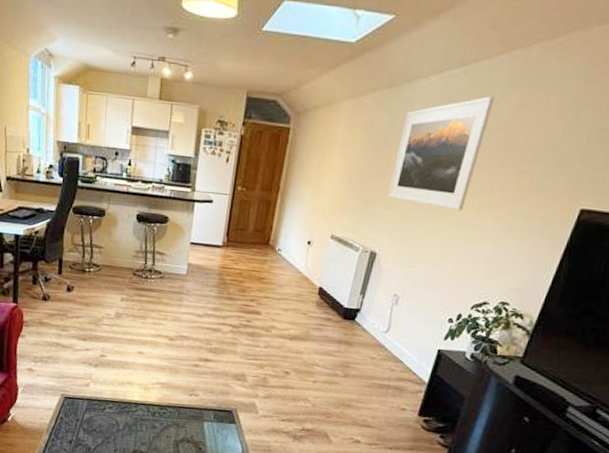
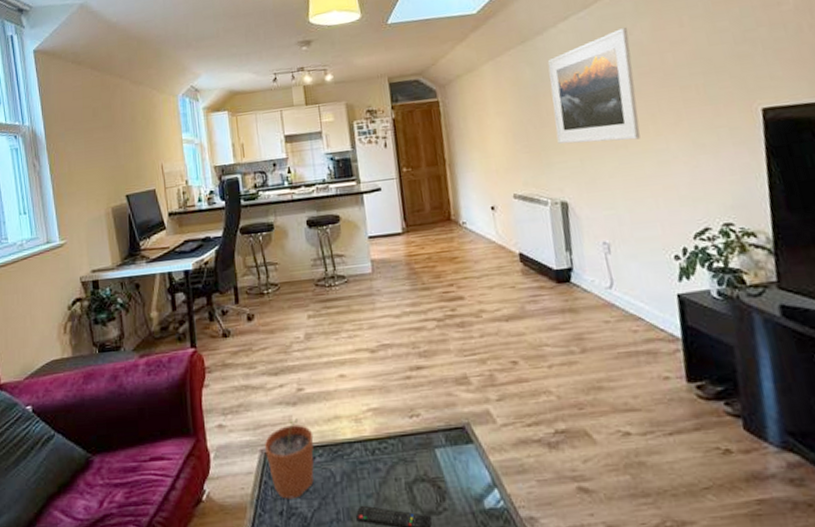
plant pot: none [64,377,108,434] -> present [264,418,314,499]

